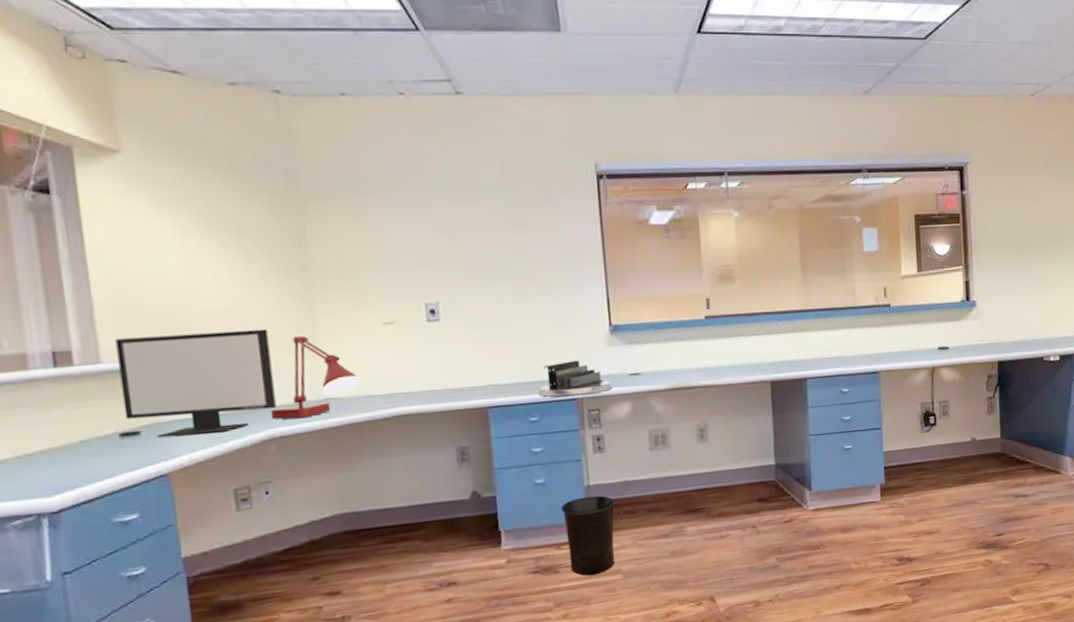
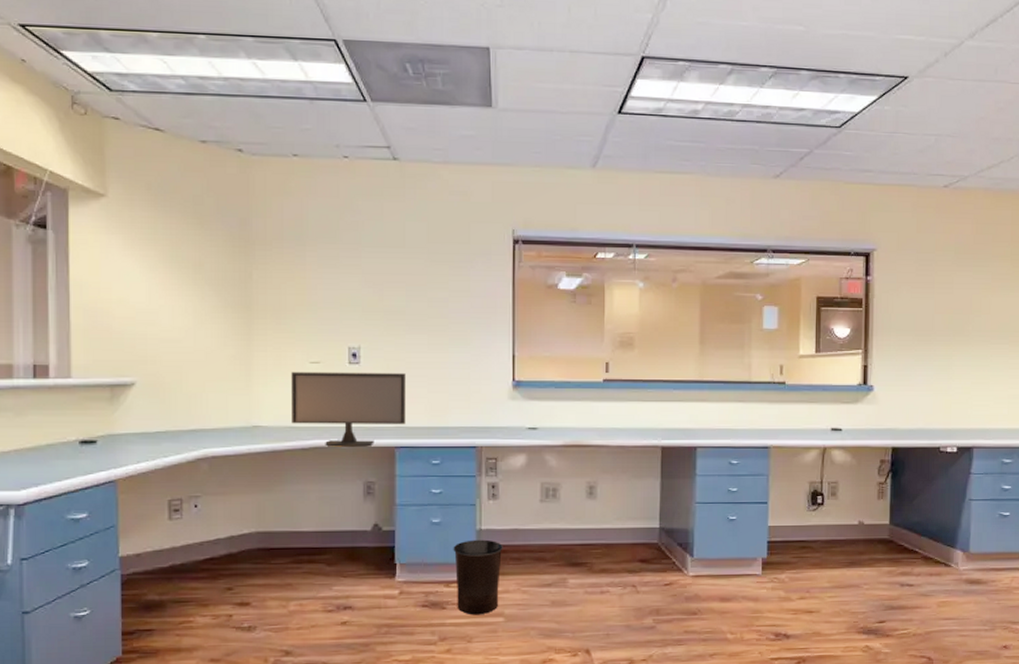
computer monitor: present [115,328,276,438] -> none [85,358,211,449]
desk lamp: present [270,336,361,420] -> none [206,368,286,442]
computer monitor: none [362,327,497,414] -> present [291,371,406,447]
desk organizer: present [538,360,612,397] -> none [442,411,510,444]

